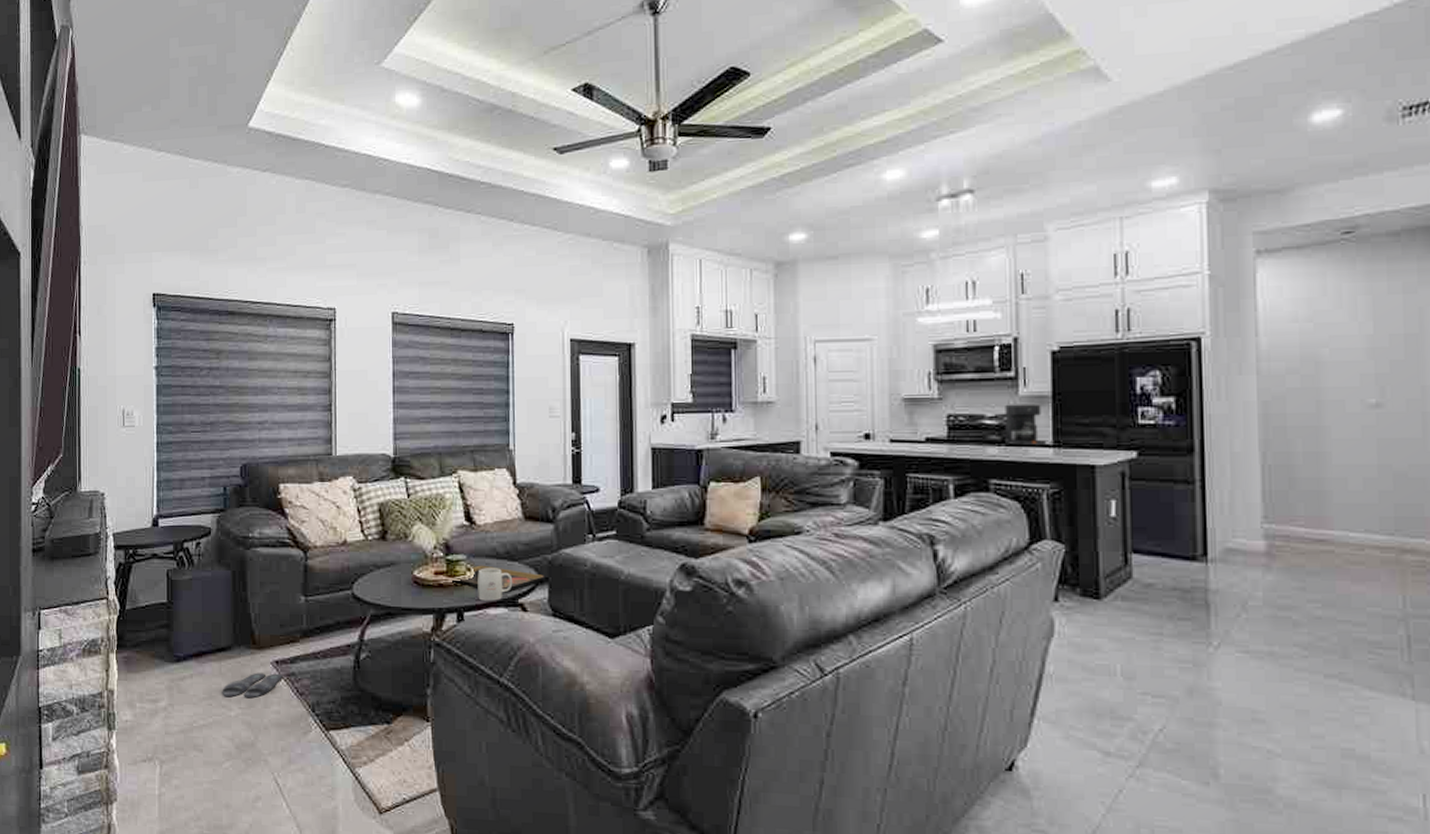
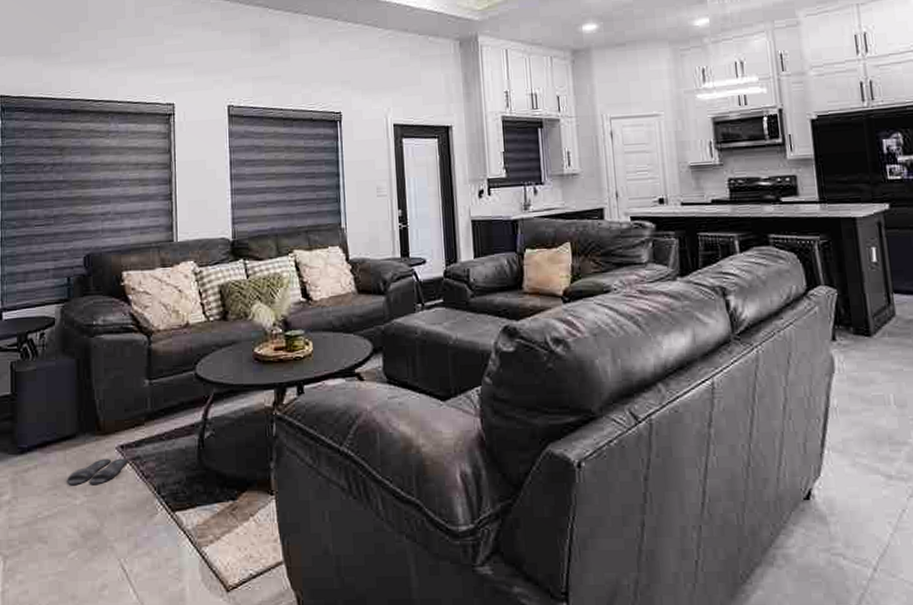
decorative tray: present [450,565,544,593] -> none [289,338,378,364]
mug: present [478,568,513,601] -> none [315,340,349,373]
coffee maker: present [1005,404,1047,446] -> none [776,165,814,204]

